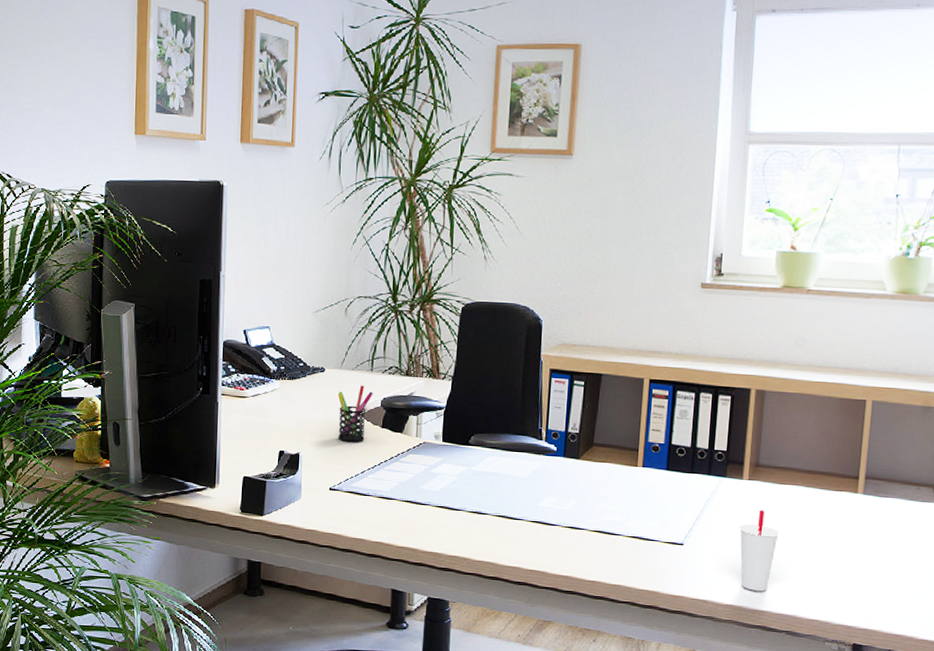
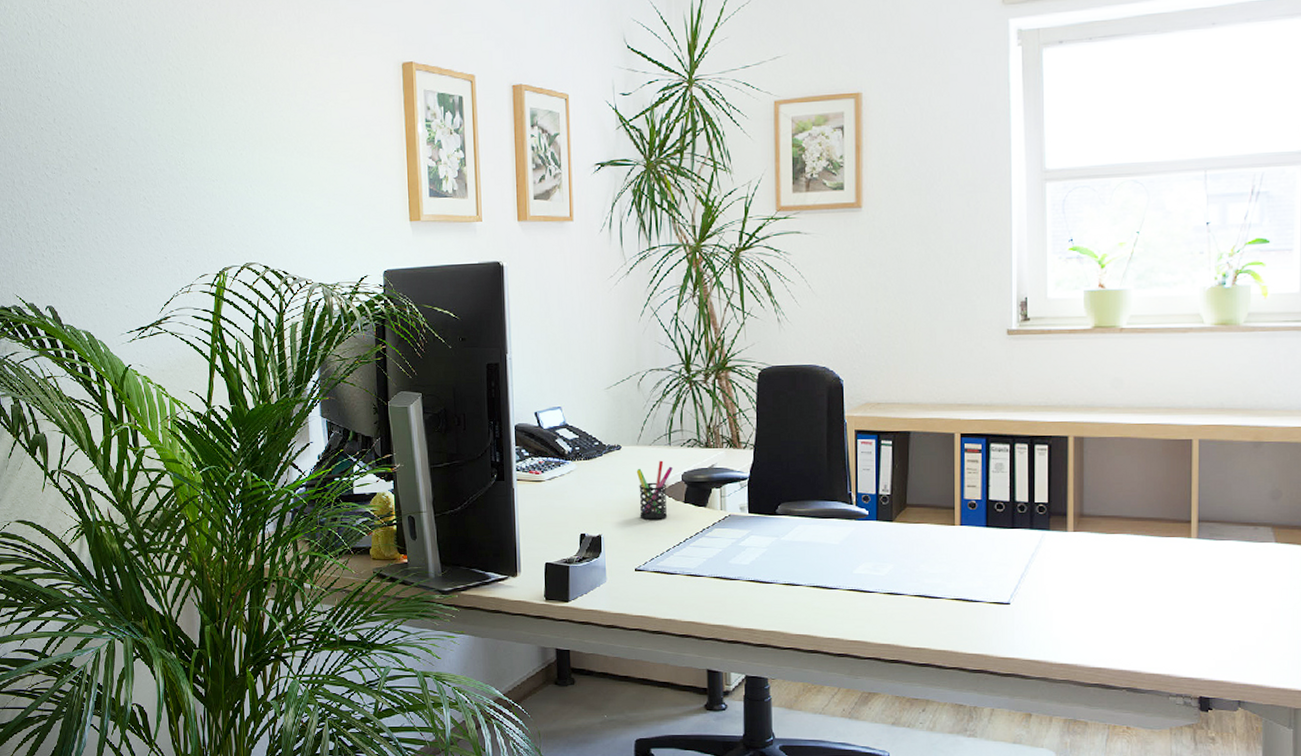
cup: present [739,510,779,592] -> none [1068,562,1111,648]

